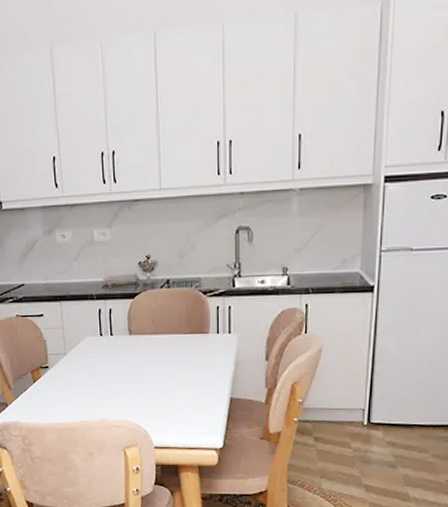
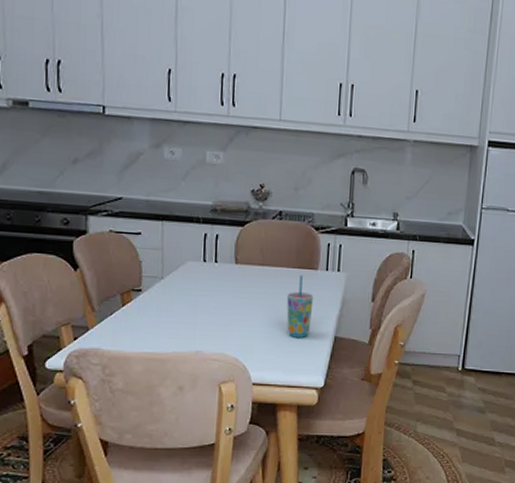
cup: none [181,340,207,401] -> present [286,274,314,338]

